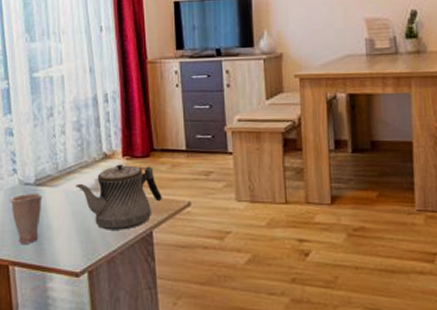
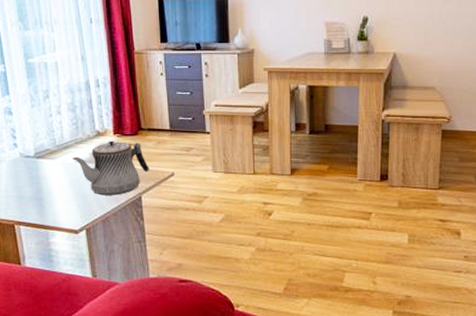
cup: present [9,192,43,244] -> none [11,164,42,207]

